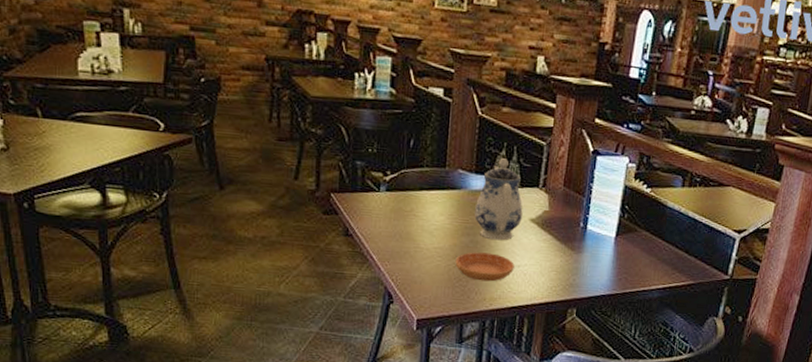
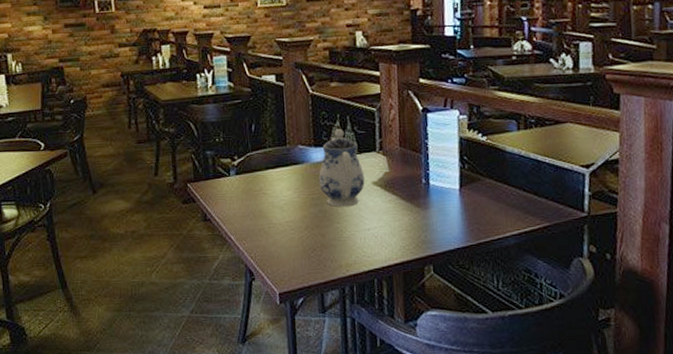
saucer: present [455,252,514,282] -> none [307,220,365,249]

